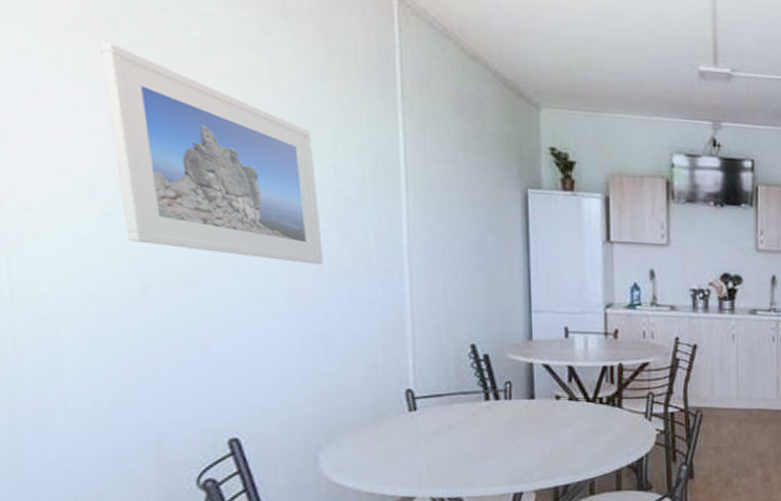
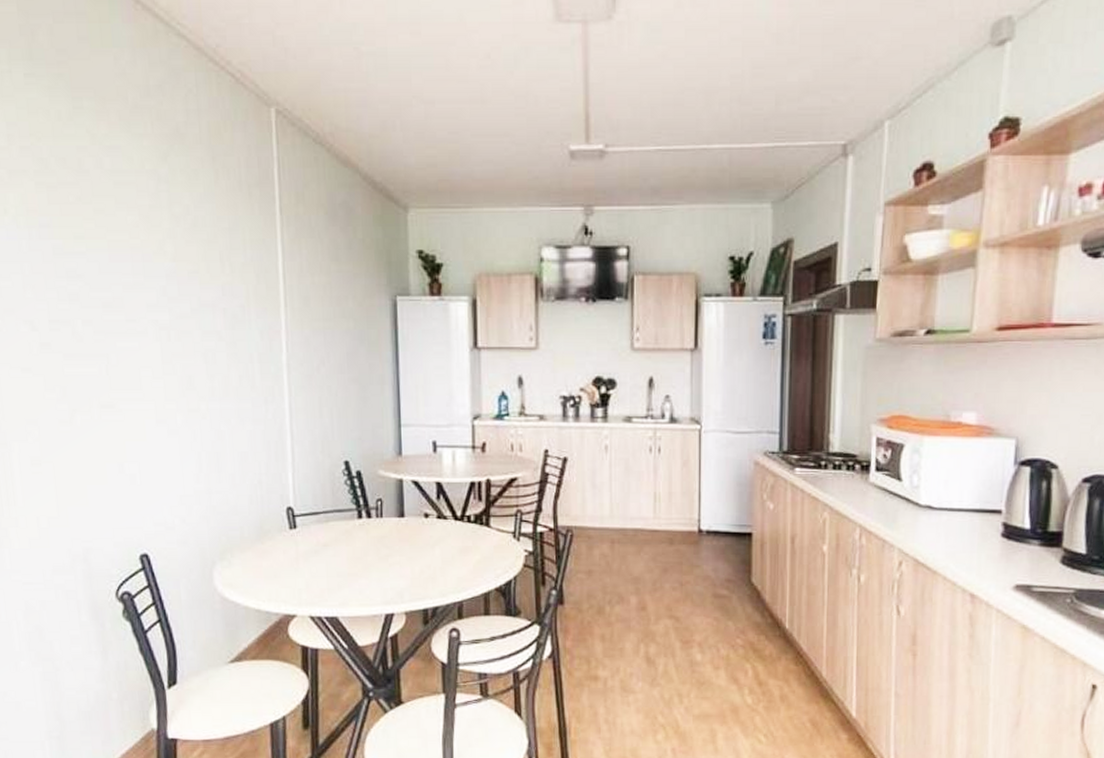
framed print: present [100,41,324,265] -> none [35,184,215,385]

